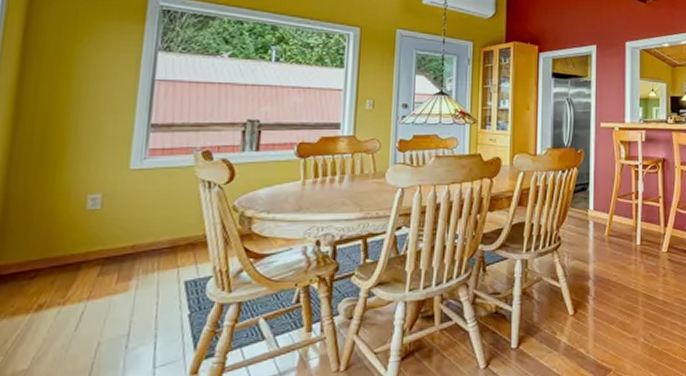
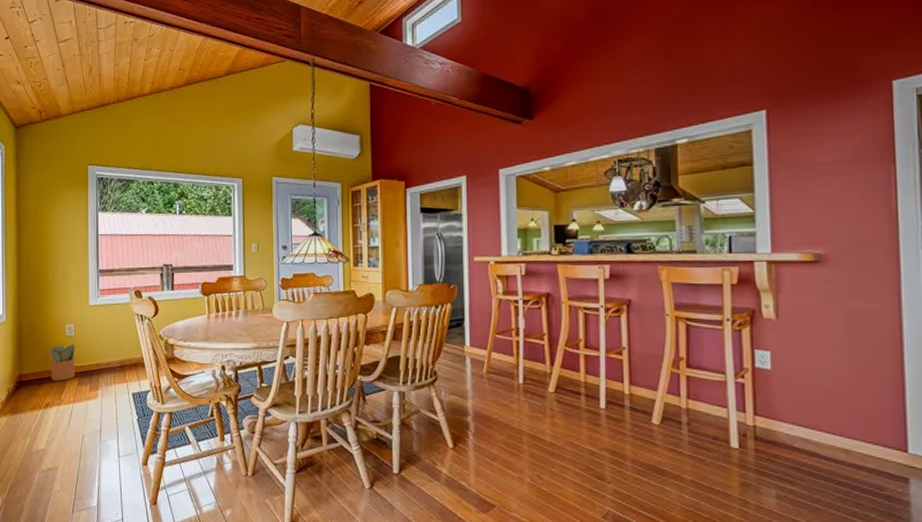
potted plant: none [51,220,101,272] -> present [47,344,76,381]

